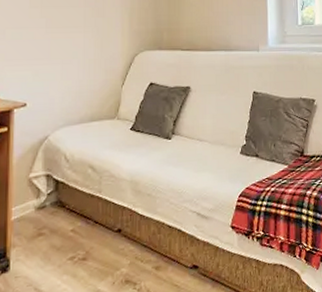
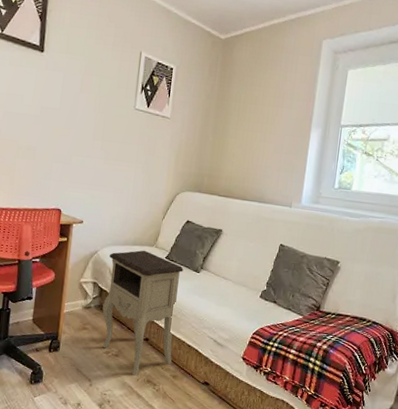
nightstand: none [61,125,153,279] -> present [102,250,184,376]

